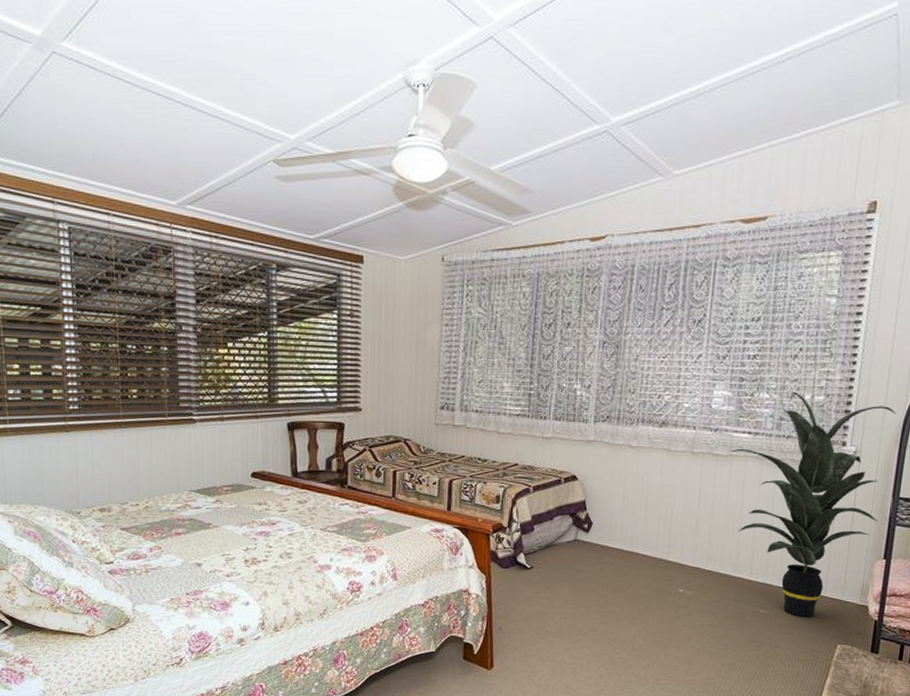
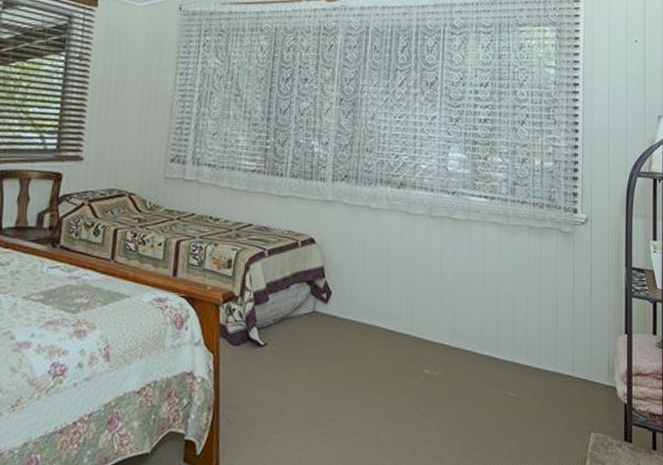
indoor plant: present [730,391,896,617] -> none [468,156,619,401]

